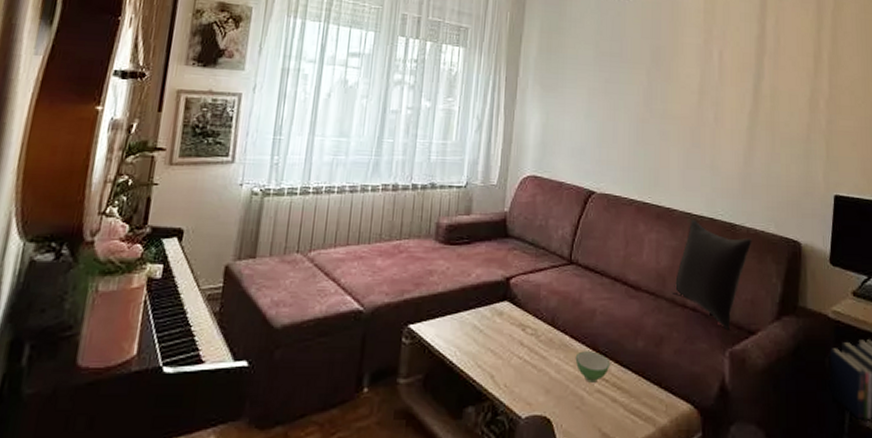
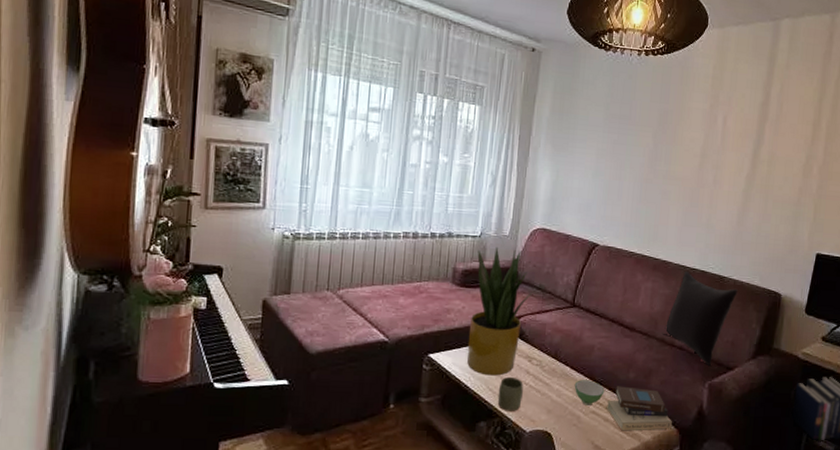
planter: none [452,197,526,349] -> present [467,246,534,376]
mug: none [487,349,517,393] -> present [497,376,523,411]
books: none [613,357,691,414] -> present [606,386,672,431]

